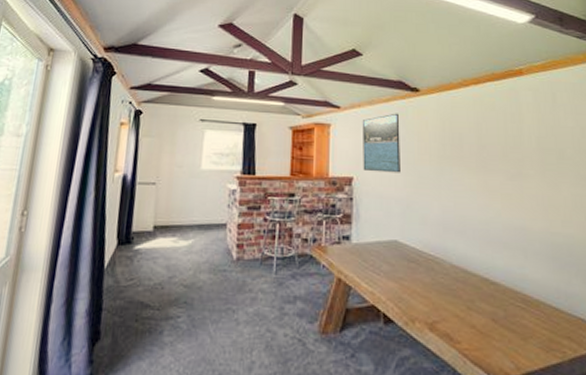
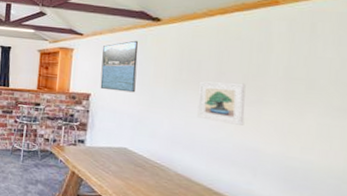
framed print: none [462,156,509,202] -> present [197,81,246,126]

